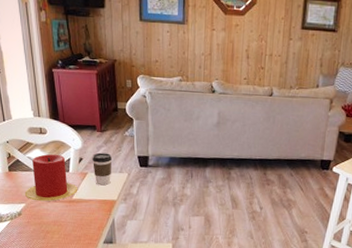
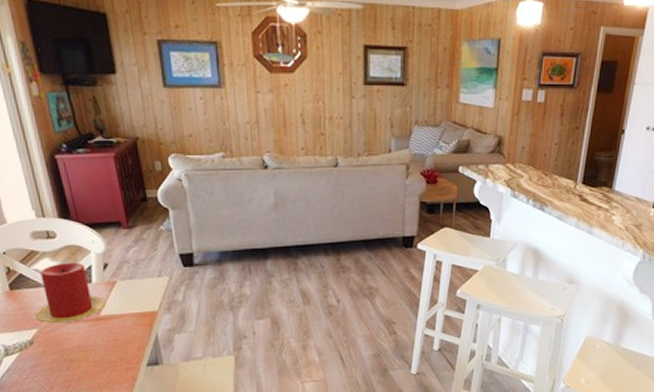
coffee cup: present [92,152,113,186] -> none [120,254,148,295]

